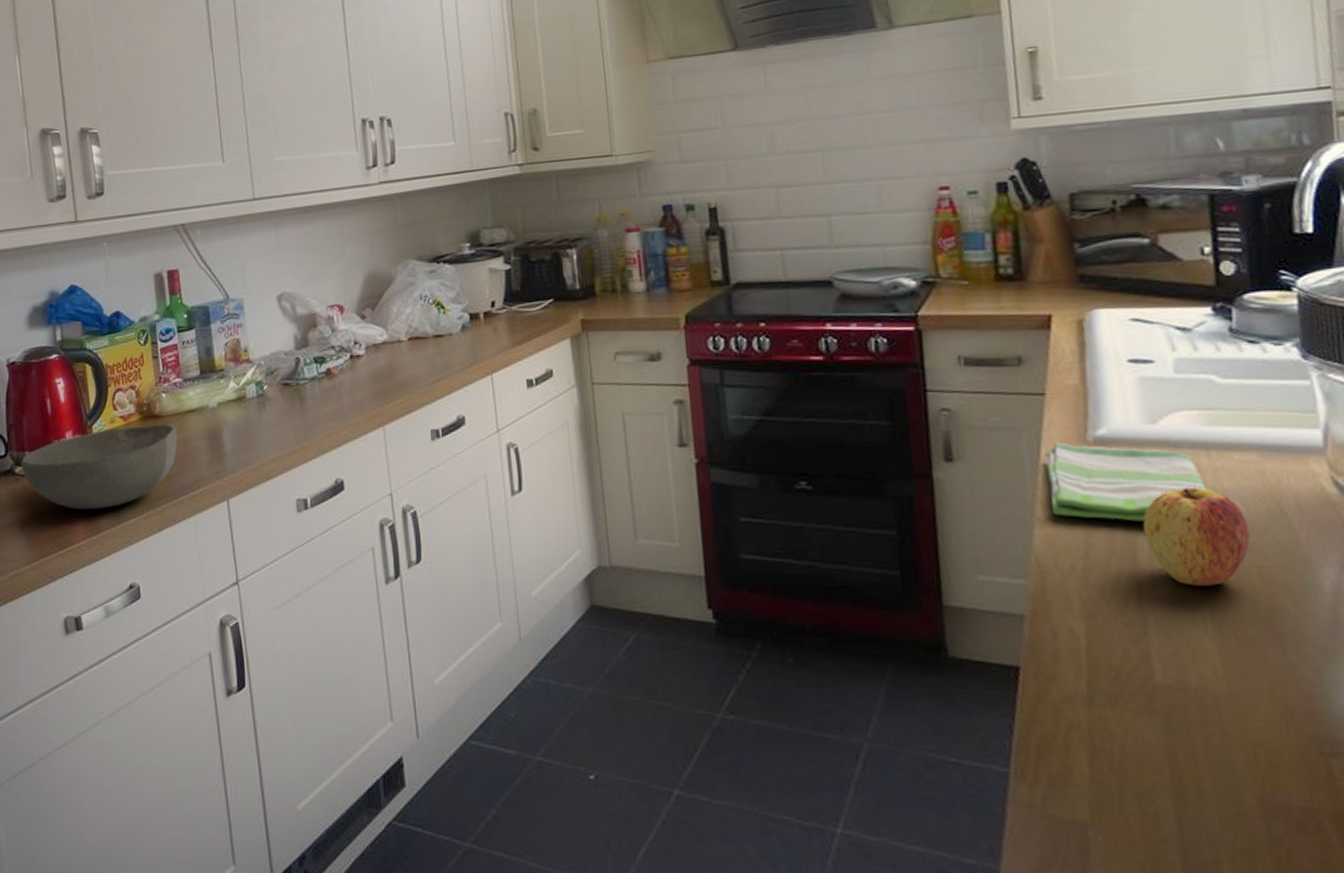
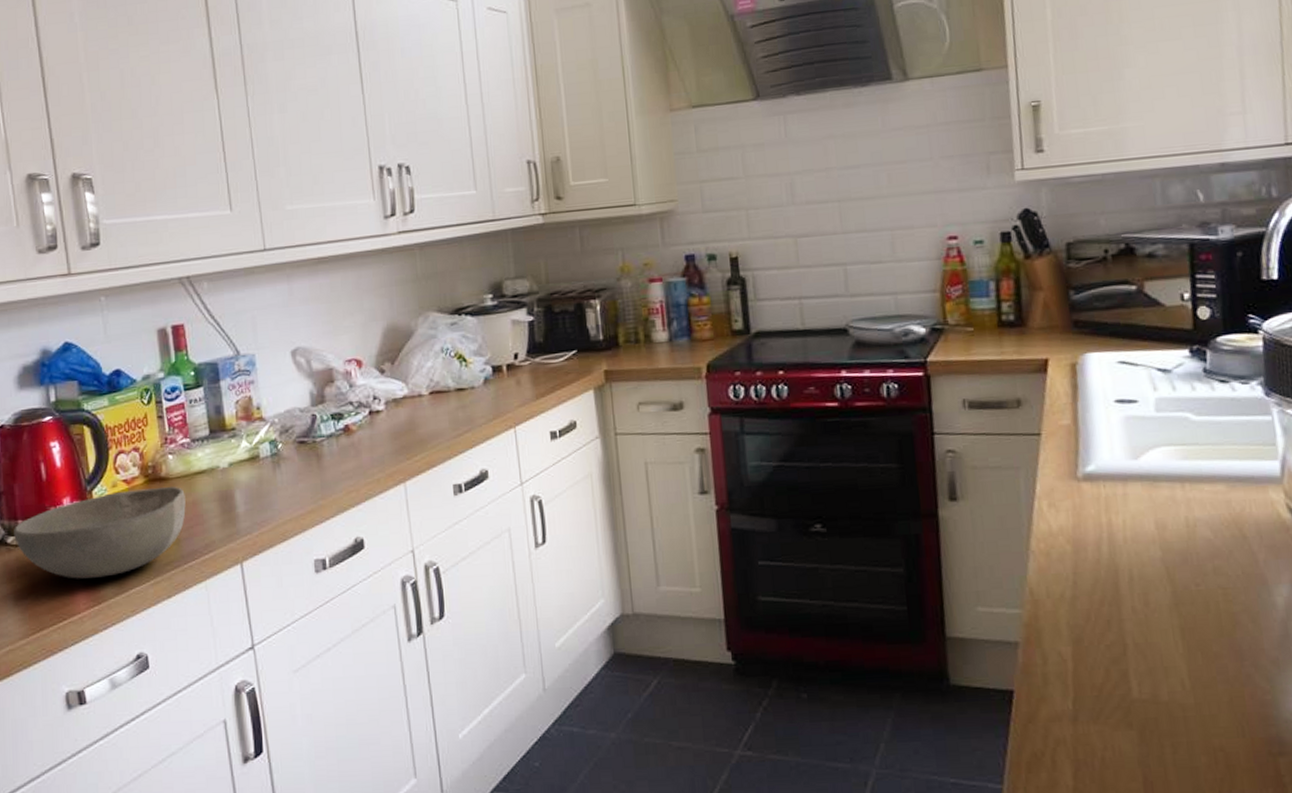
dish towel: present [1045,442,1206,522] -> none [1040,479,1180,551]
apple: present [1142,486,1250,586] -> none [1124,516,1217,608]

